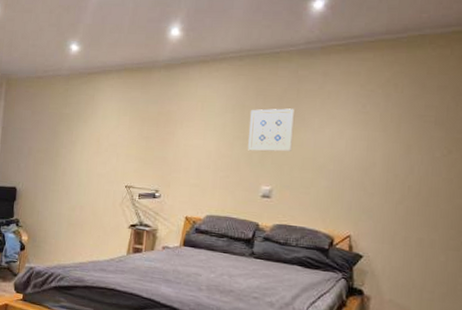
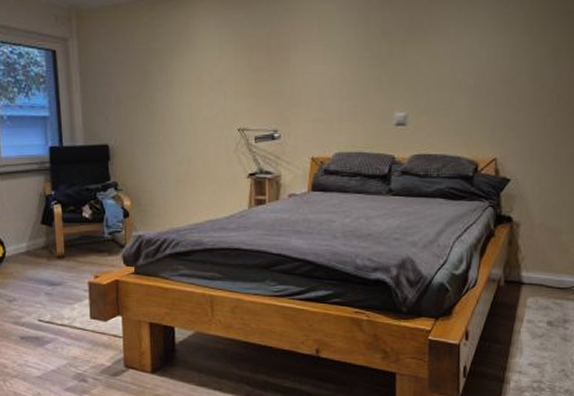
wall art: present [248,108,294,152] -> none [377,16,427,72]

